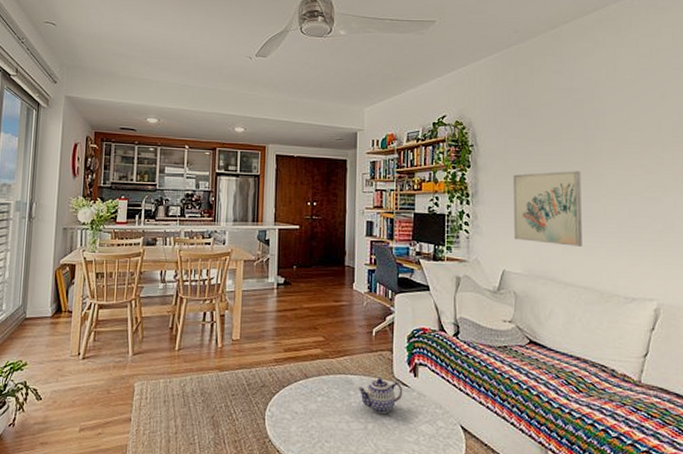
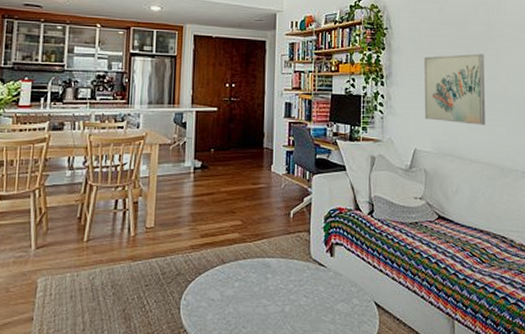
teapot: present [358,378,403,414] -> none [276,260,320,296]

